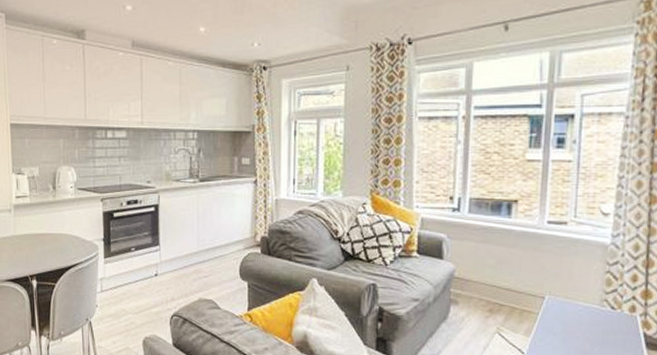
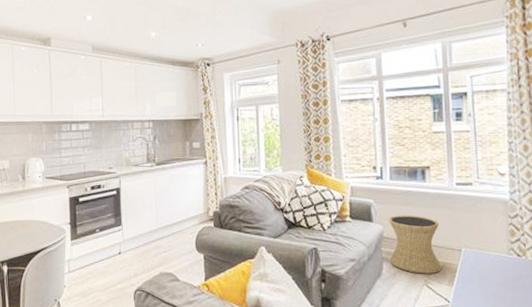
side table: none [459,253,521,321] -> present [388,215,443,274]

